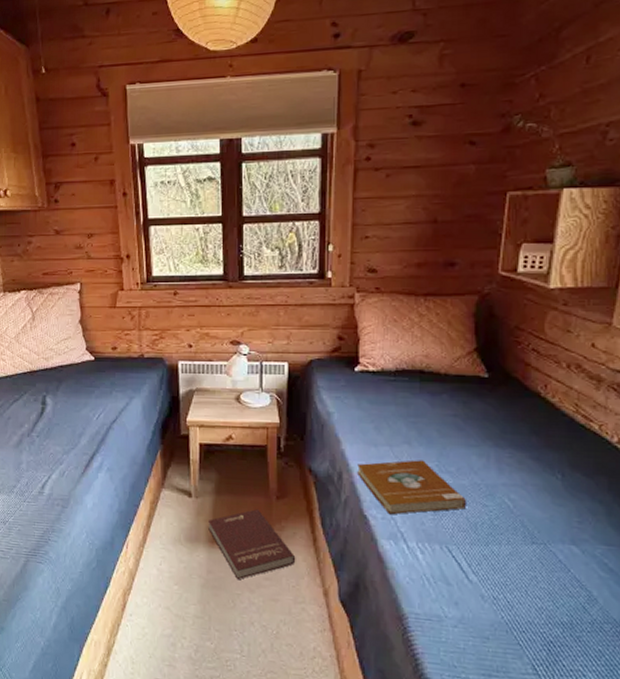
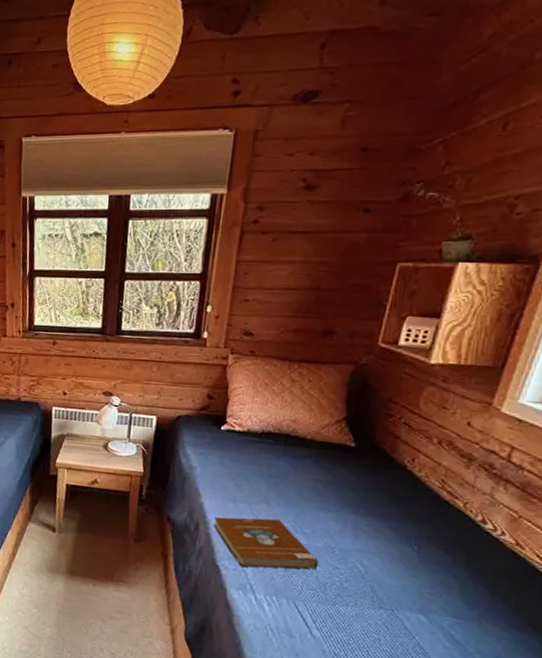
book: present [208,509,296,579] -> none [68,549,148,610]

